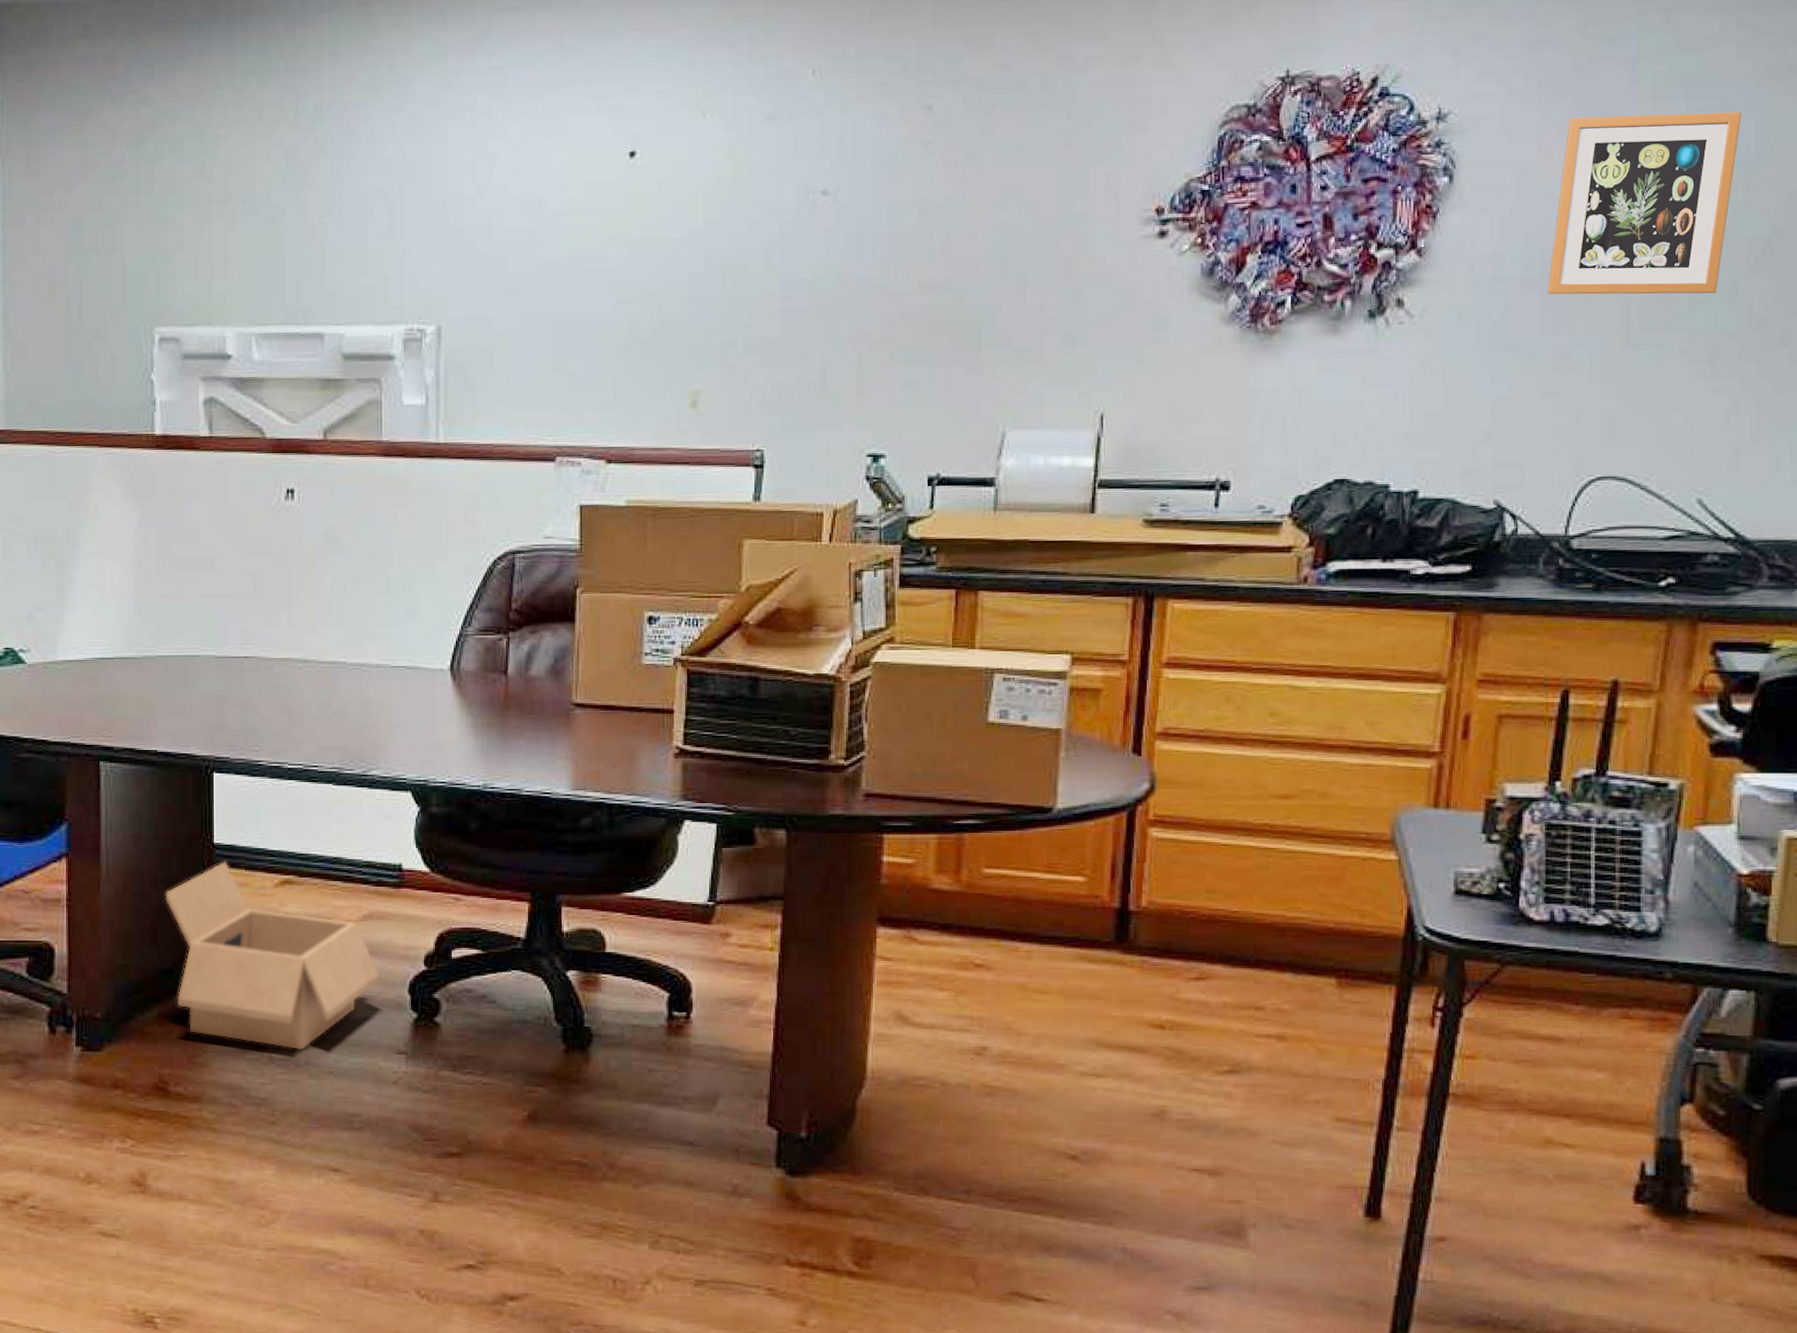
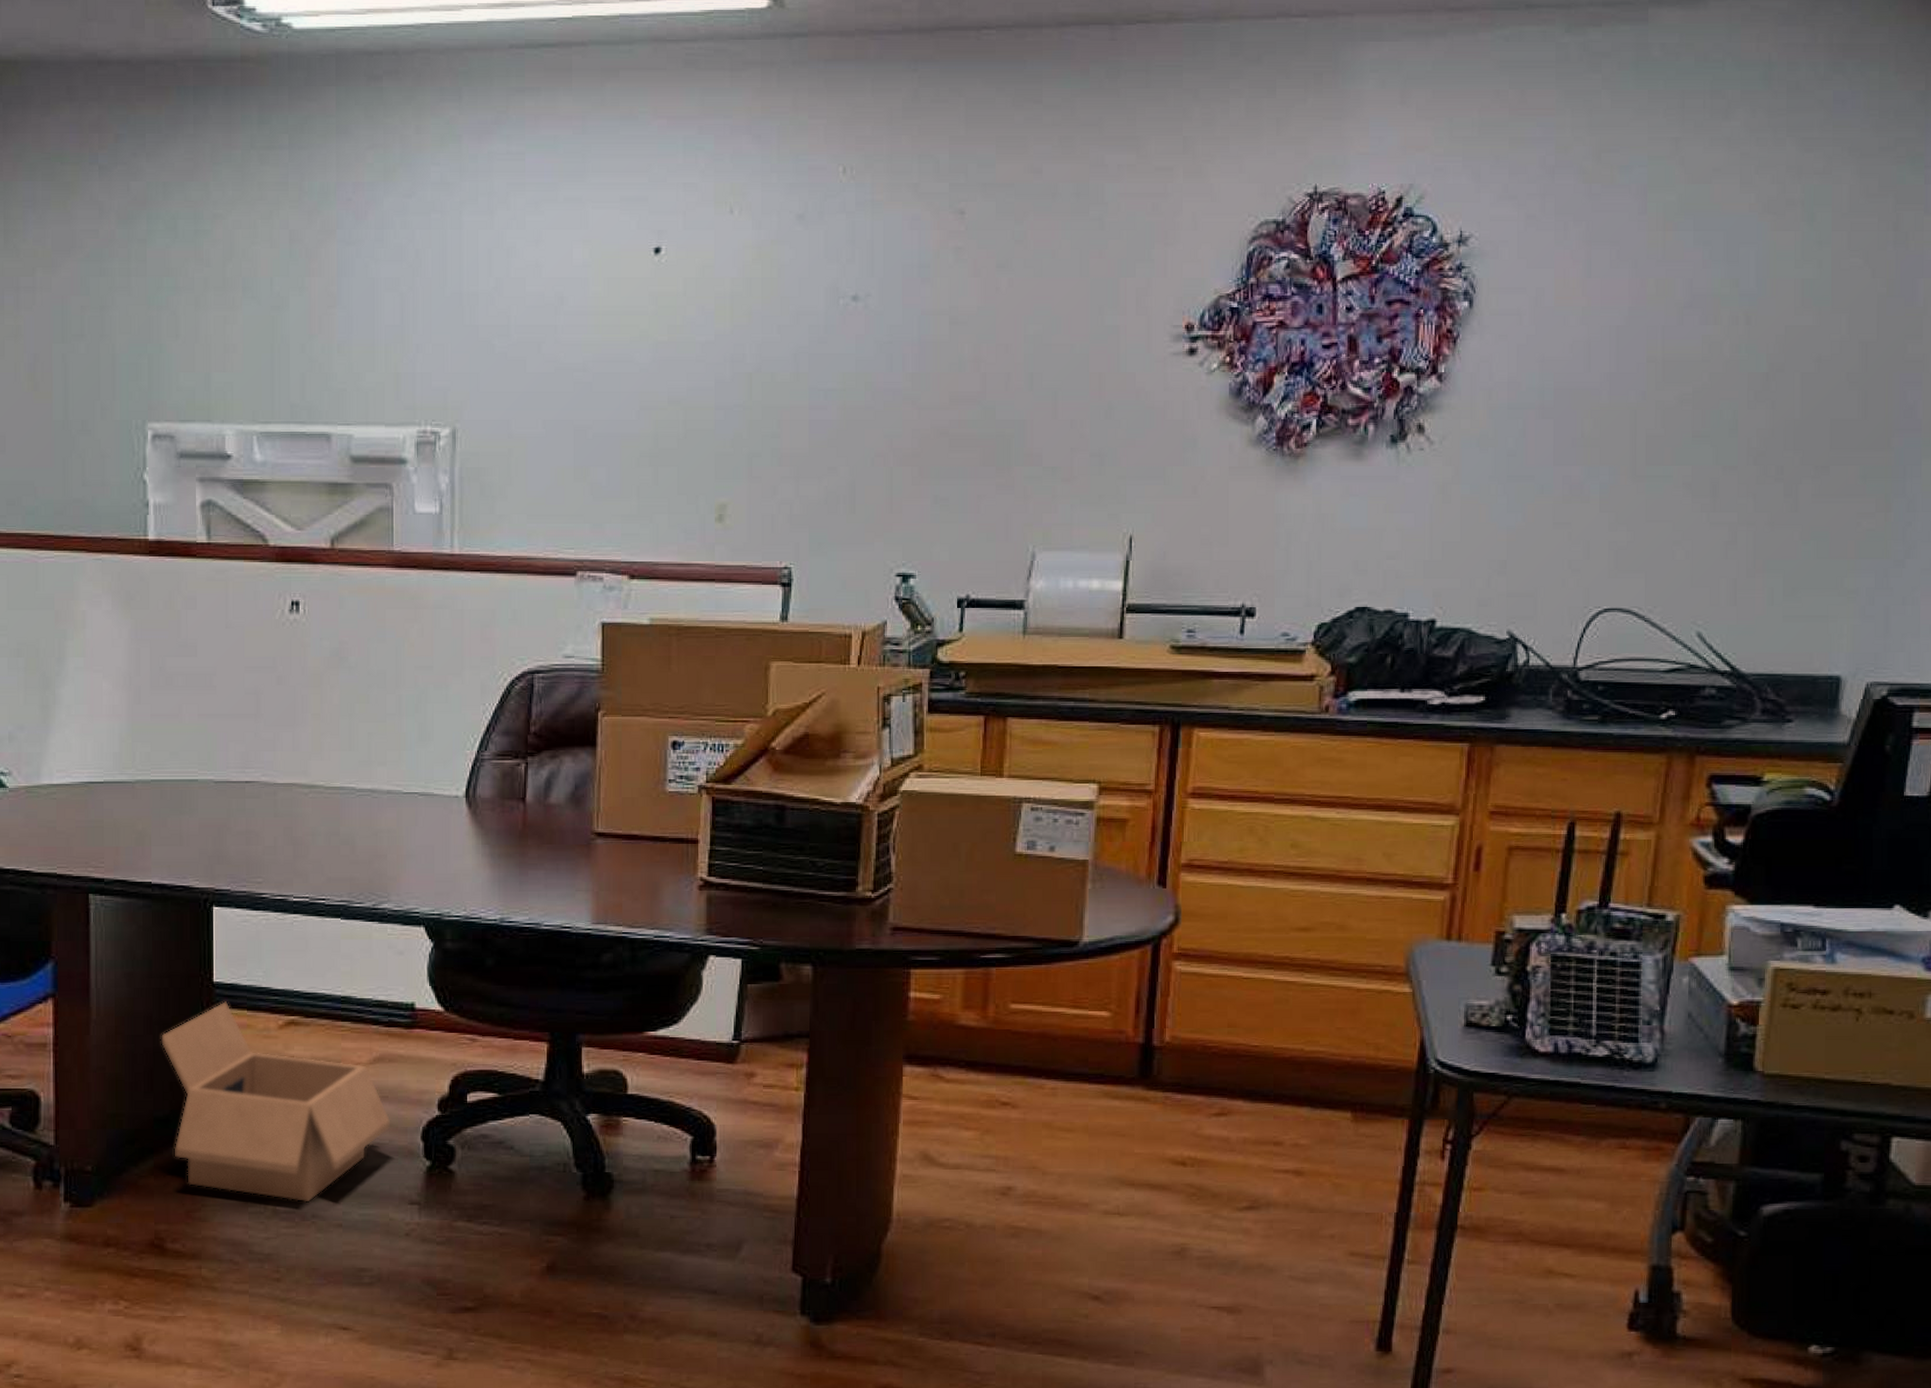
picture frame: present [1547,112,1742,295] -> none [1560,245,1744,427]

